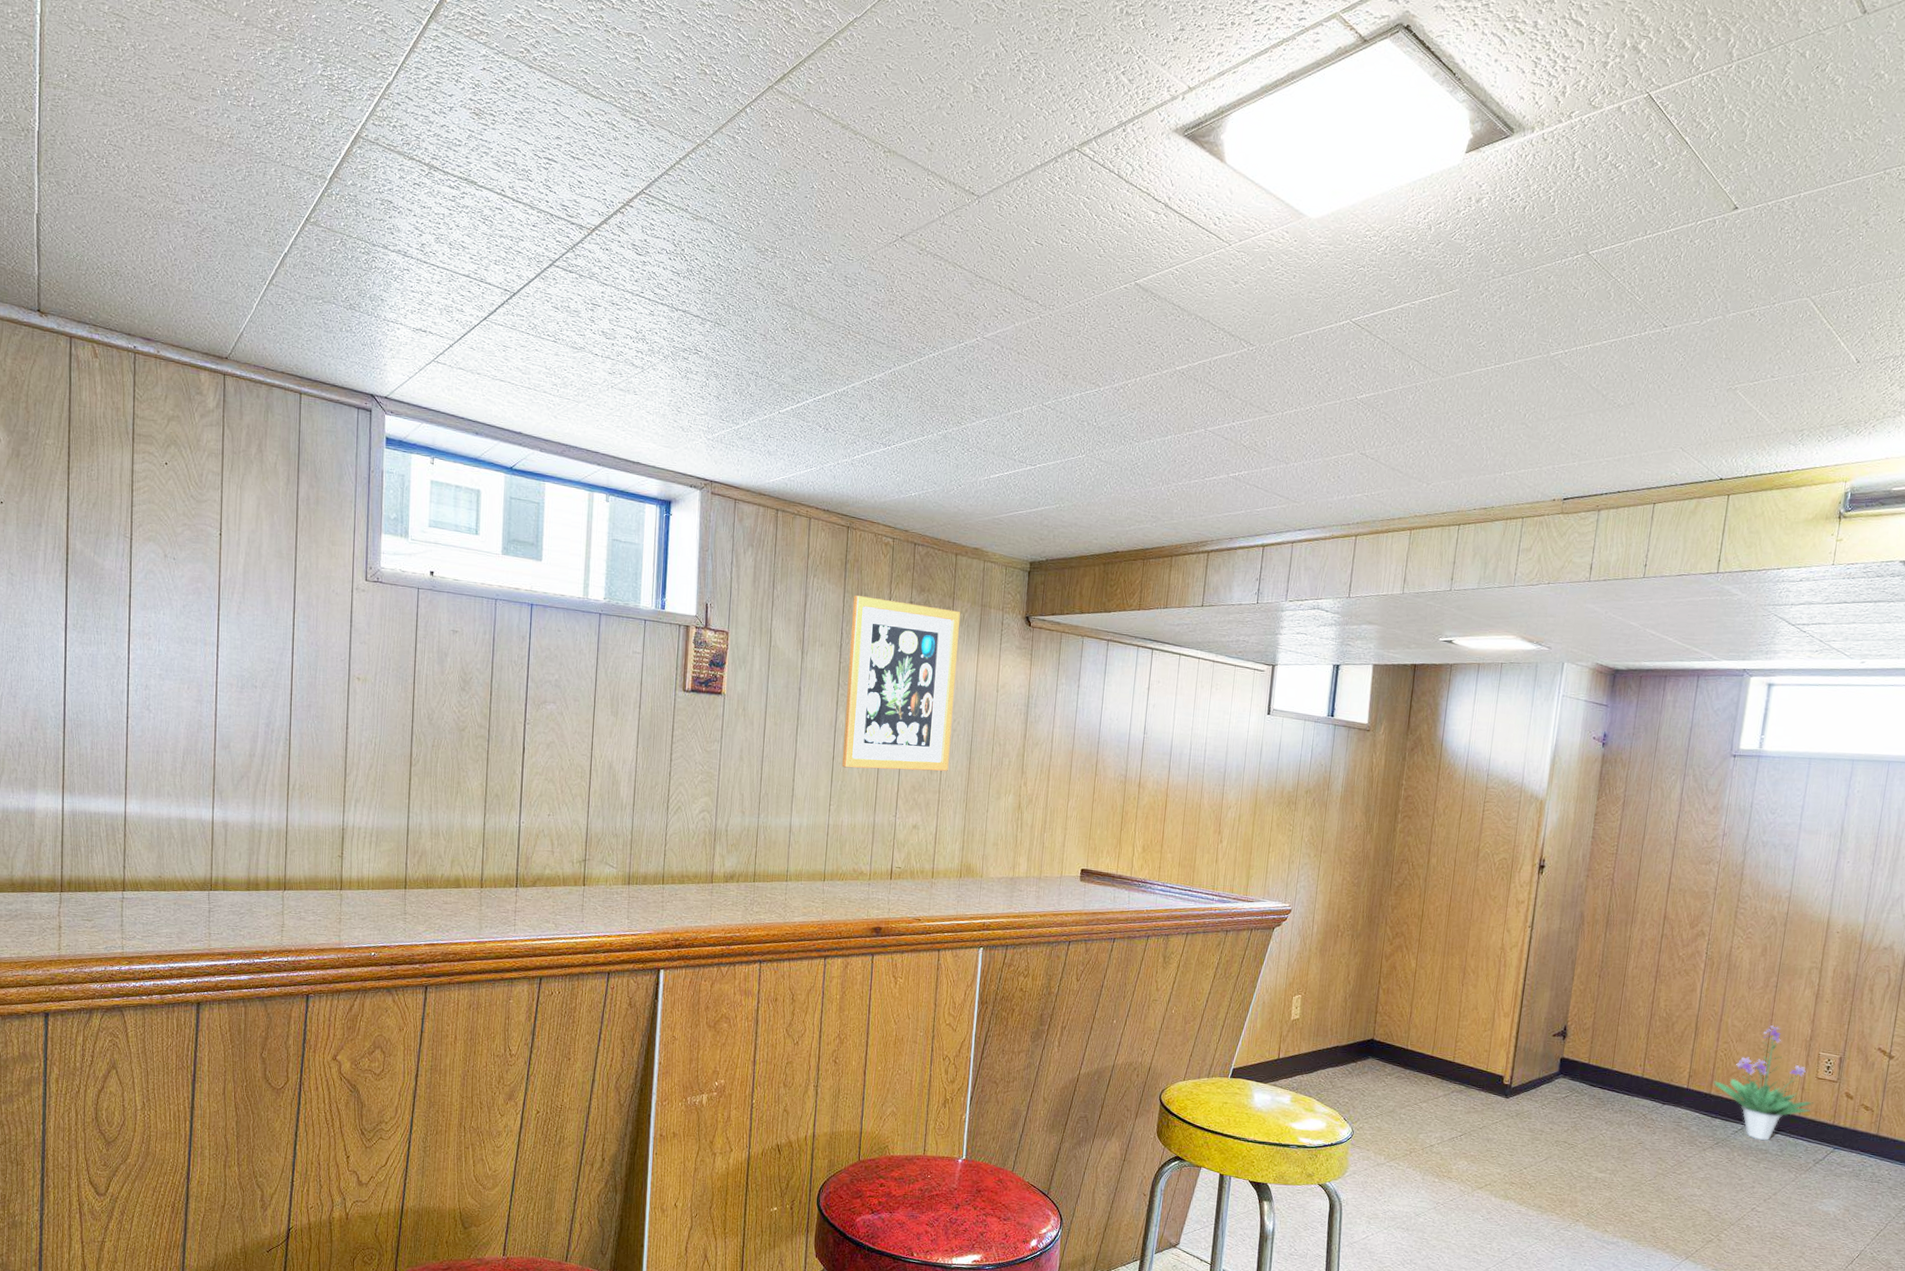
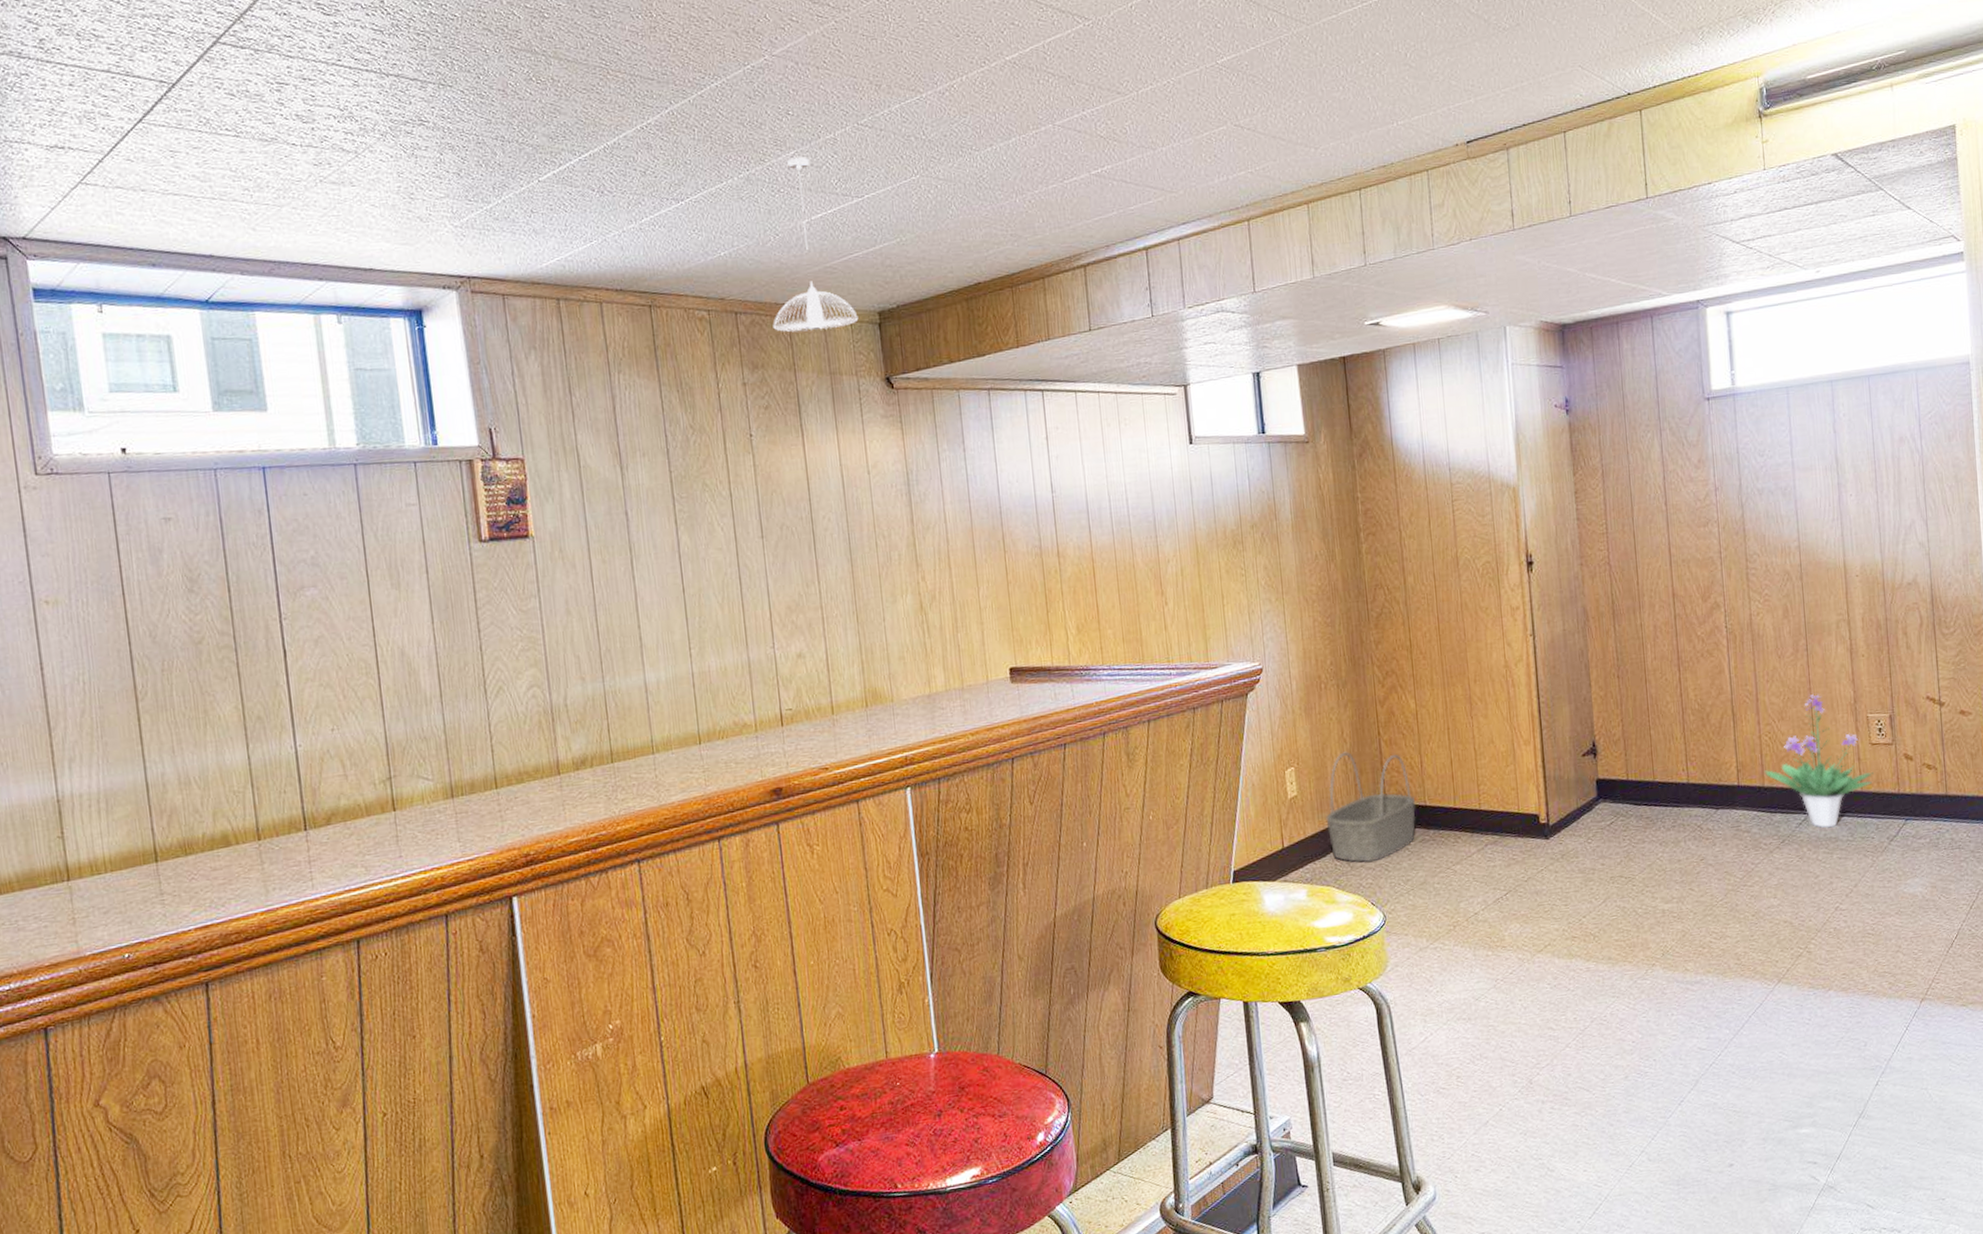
wall art: present [841,595,960,771] -> none [671,384,827,600]
pendant light: none [943,424,1013,570] -> present [773,157,859,333]
basket: none [1318,991,1399,1086] -> present [1326,752,1416,863]

